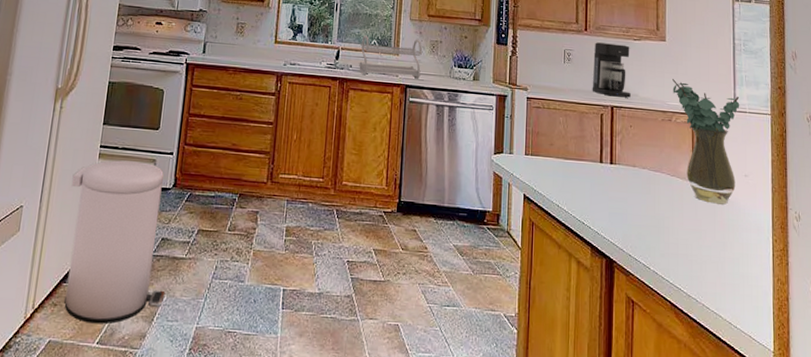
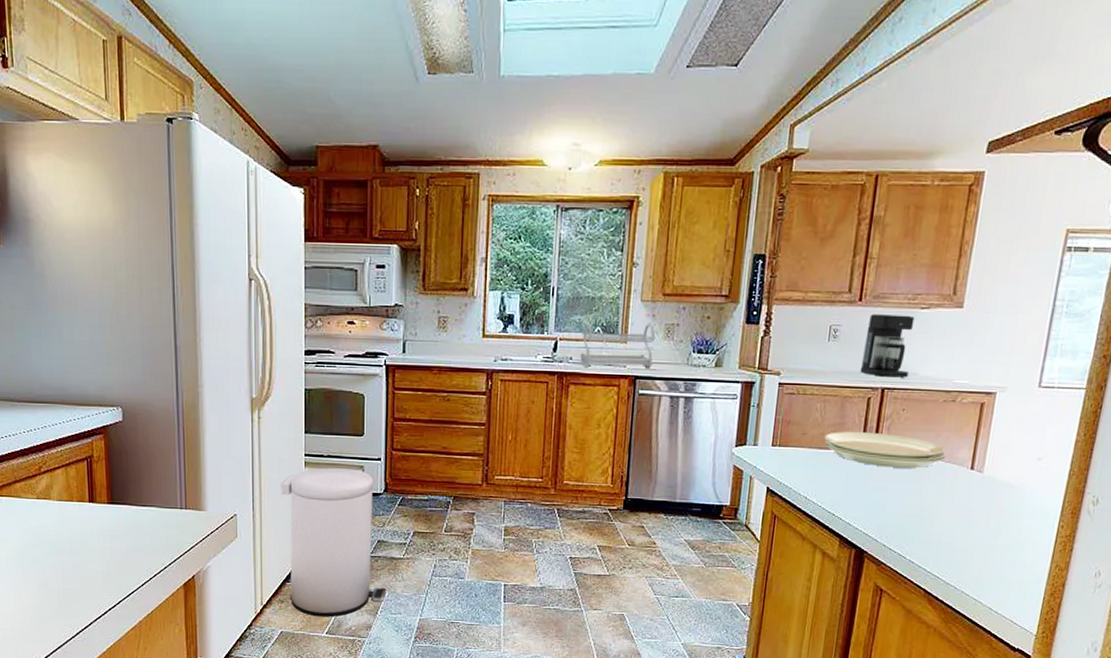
plate: none [569,144,670,181] -> present [824,431,946,469]
vase: present [673,79,740,205] -> none [962,353,1049,491]

